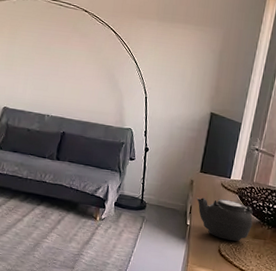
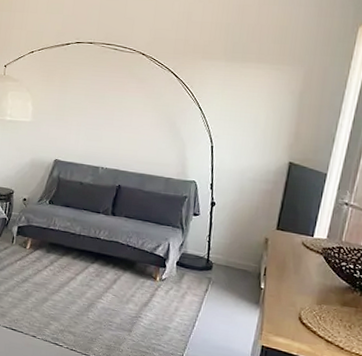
teapot: present [197,198,253,241] -> none [272,258,342,309]

